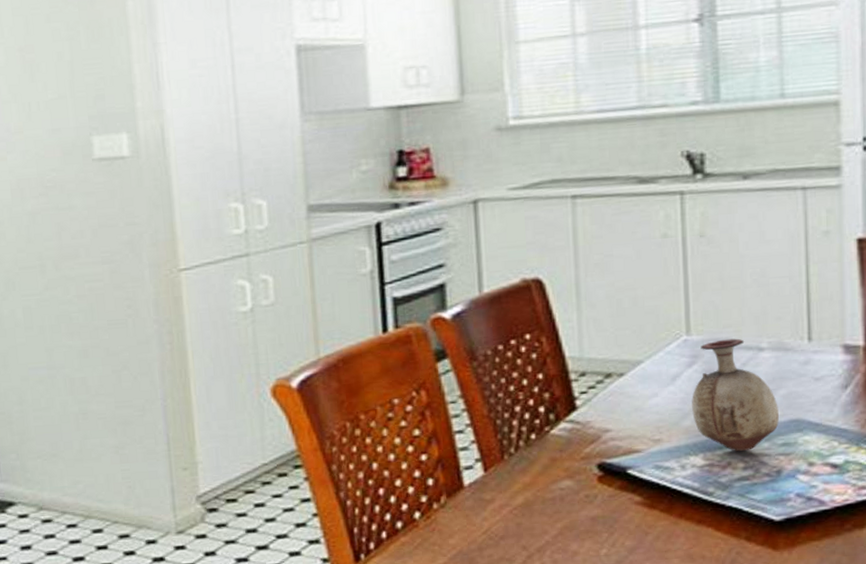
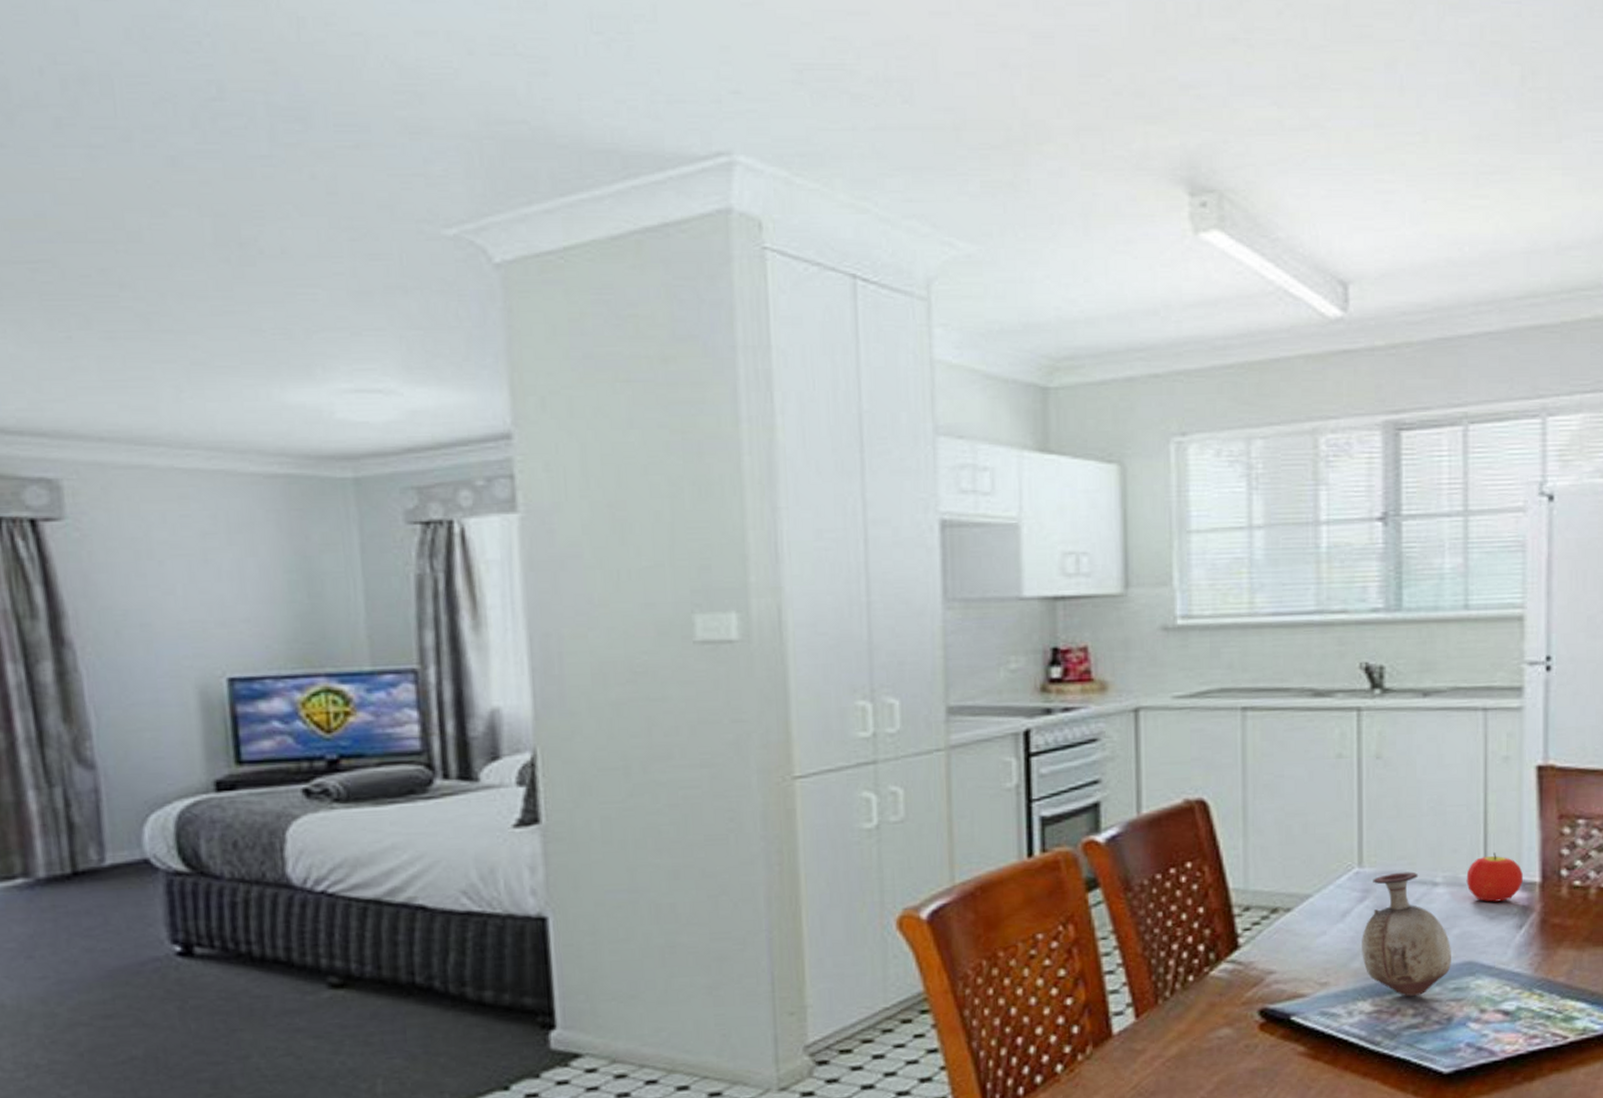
fruit: none [791,319,847,365] -> present [1466,852,1523,902]

